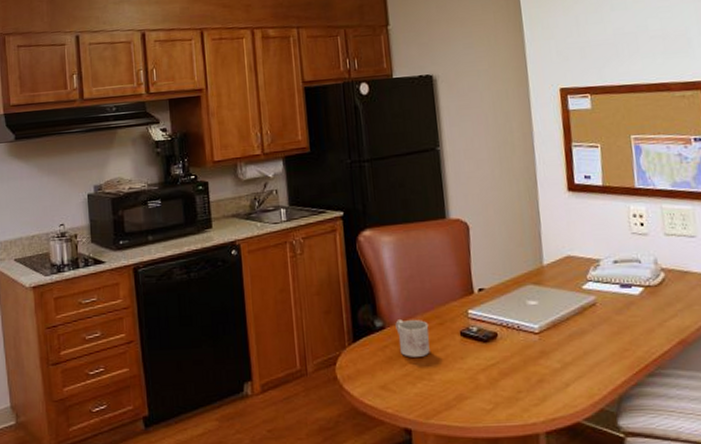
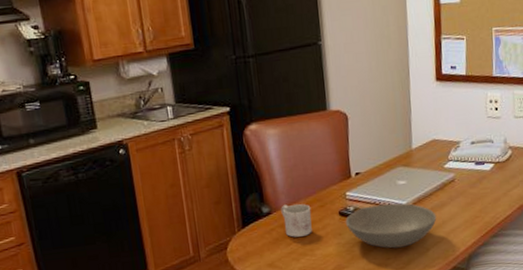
bowl: none [467,326,577,380] -> present [345,203,437,249]

